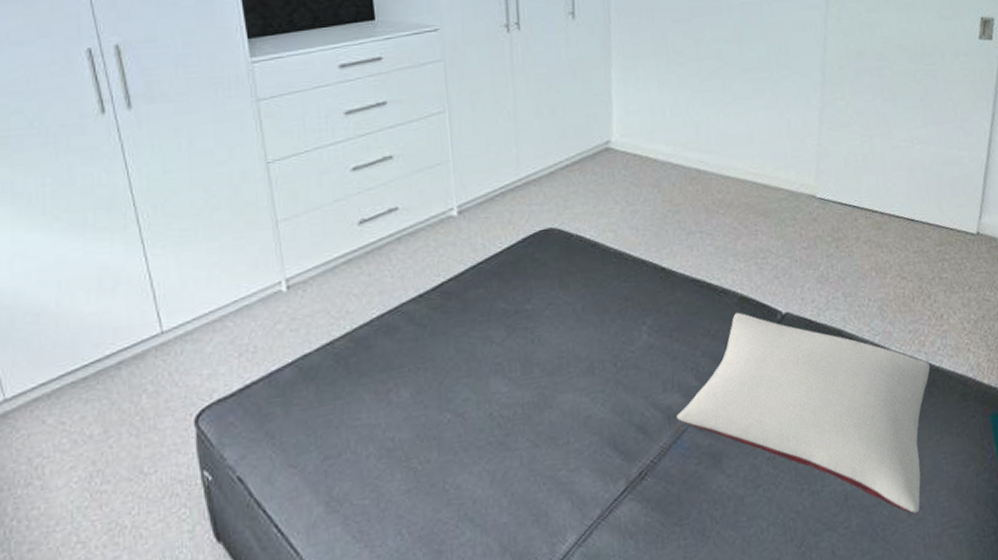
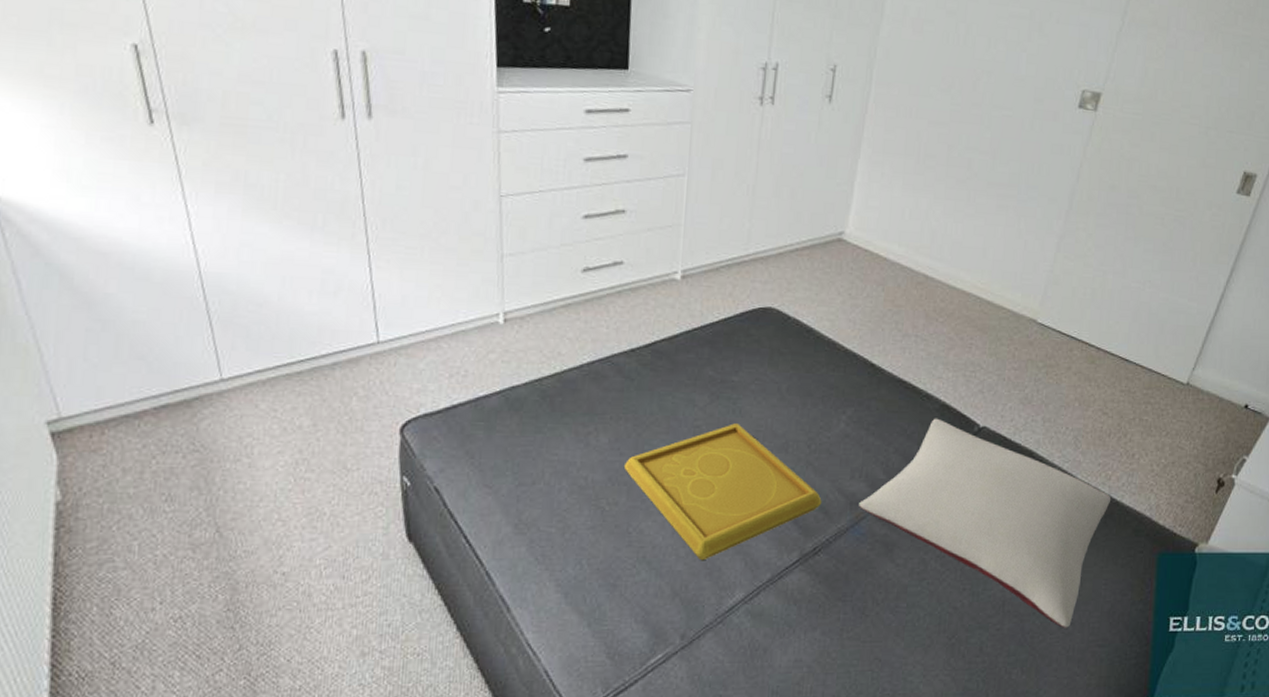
serving tray: none [429,353,639,508] -> present [623,423,822,561]

